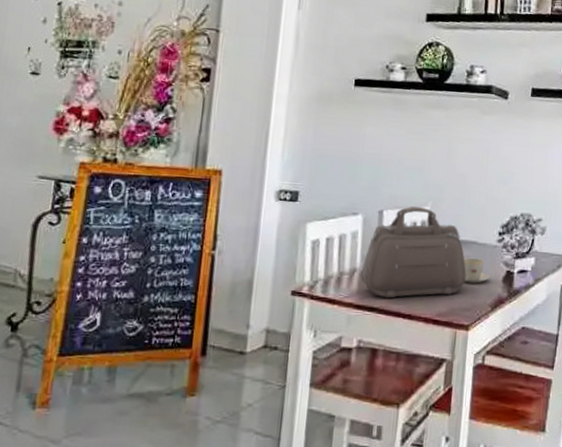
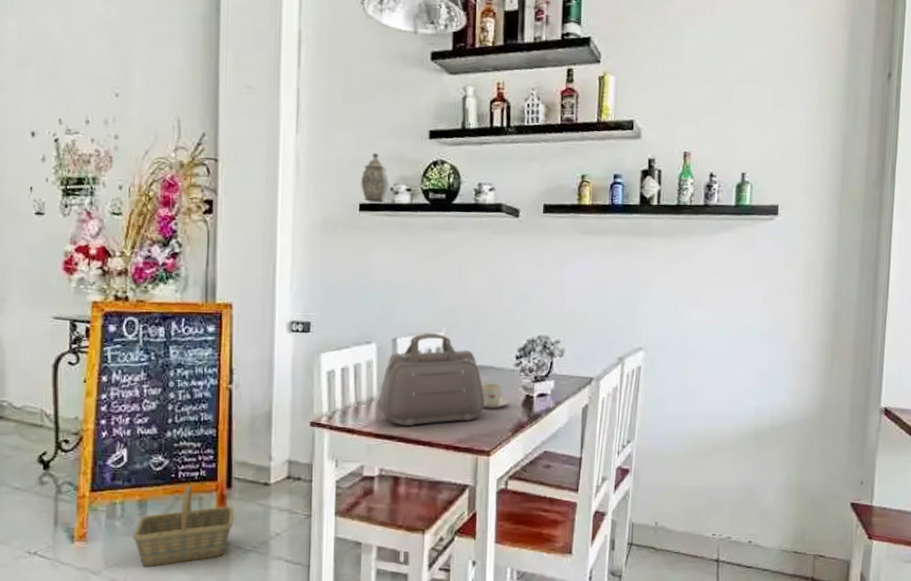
basket: none [98,352,207,437] -> present [133,485,234,568]
decorative jar: none [357,32,386,79] -> present [361,153,390,203]

